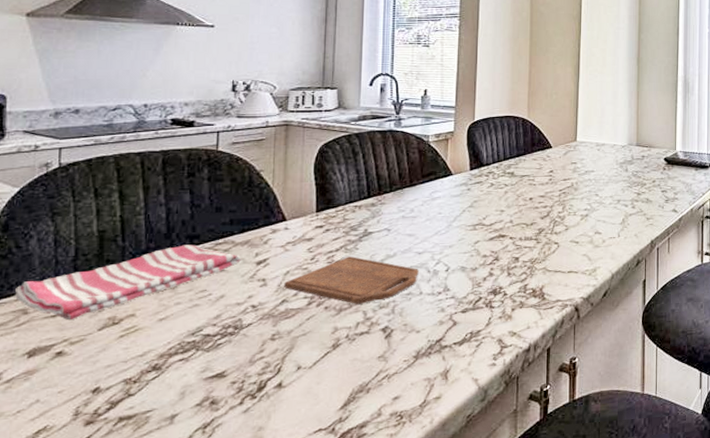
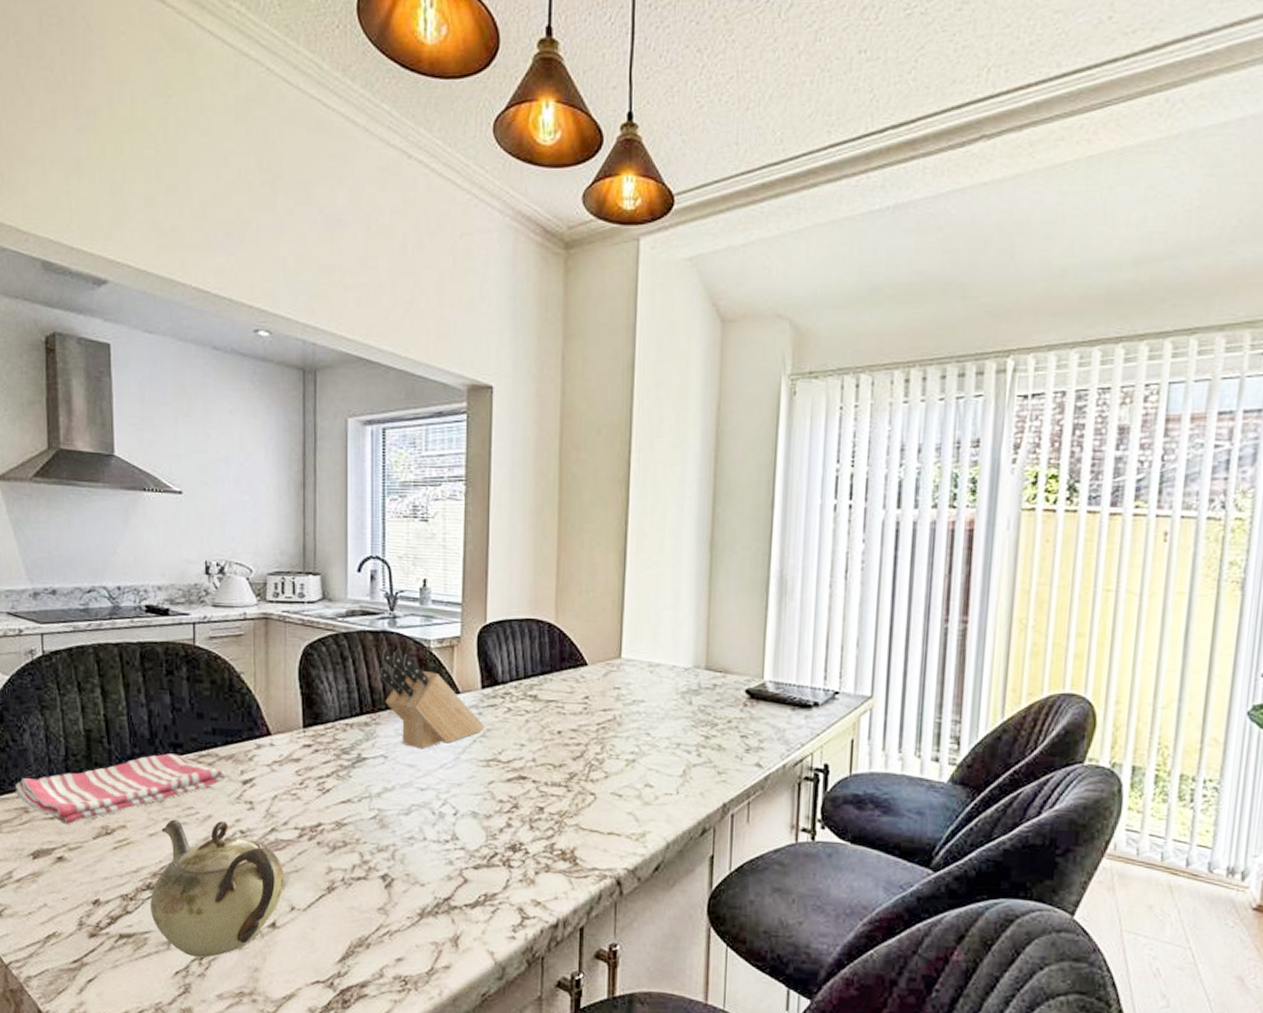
teapot: none [155,299,292,427] -> present [150,819,284,958]
cutting board: present [284,256,419,304] -> none [272,785,421,844]
knife block: none [385,144,473,221] -> present [379,649,485,749]

